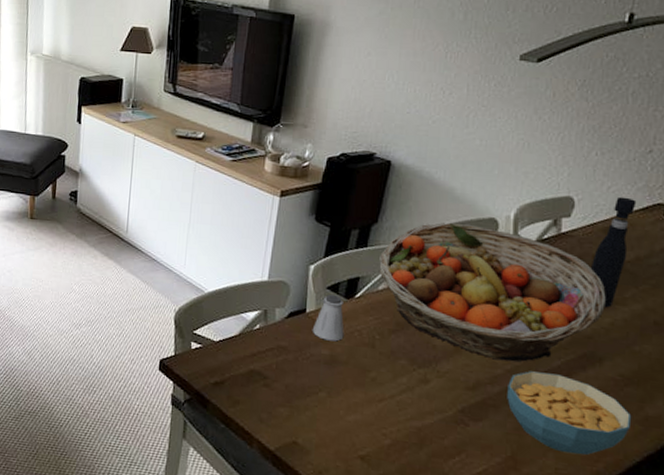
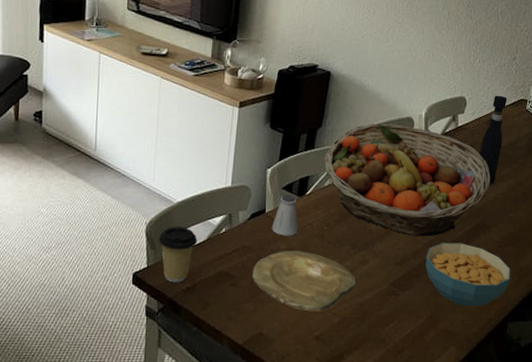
coffee cup: none [187,317,229,376] -> present [158,227,198,283]
plate: none [288,356,414,429] -> present [253,250,357,312]

